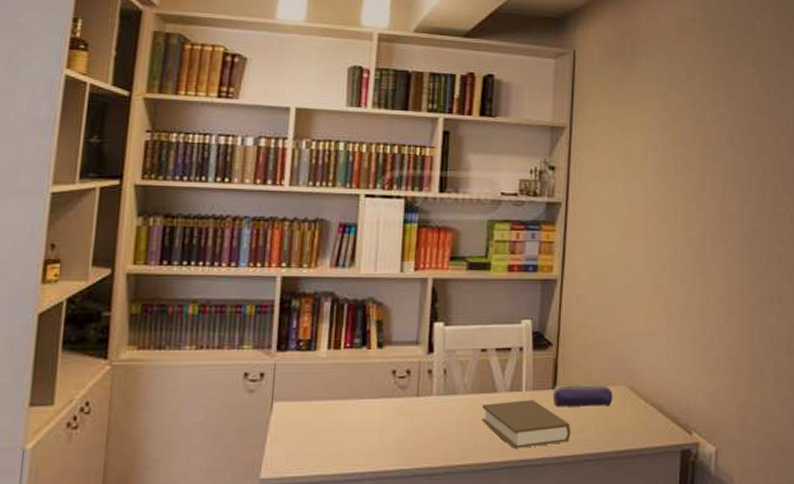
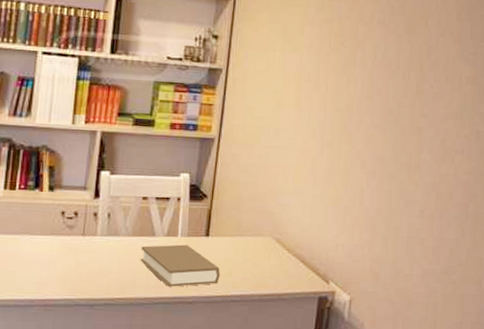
pencil case: present [552,382,613,407] -> none [205,232,260,254]

